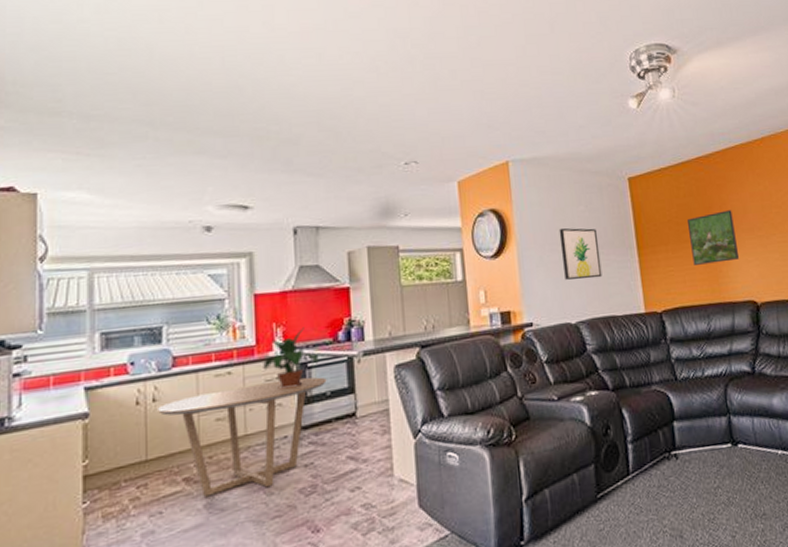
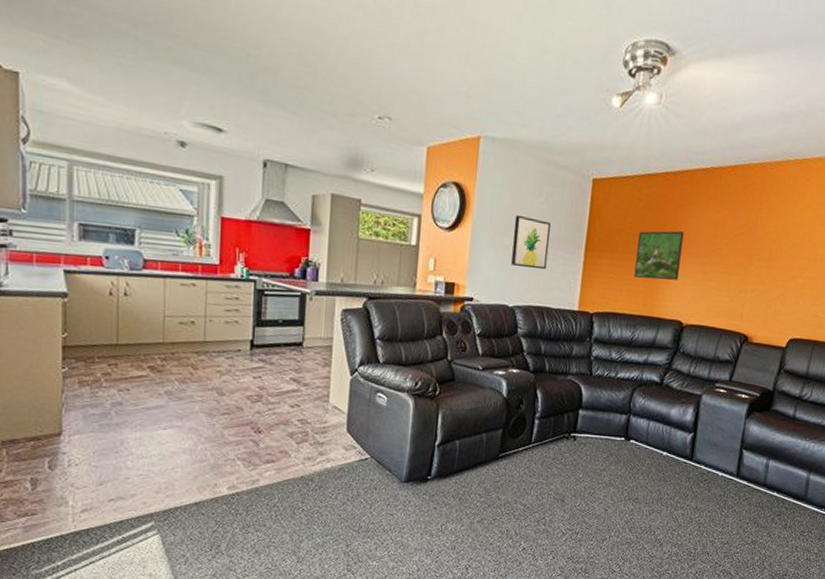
dining table: present [158,377,327,497] -> none [129,298,280,389]
potted plant: present [263,327,319,390] -> none [224,257,275,310]

